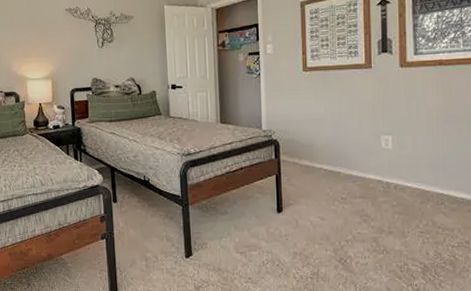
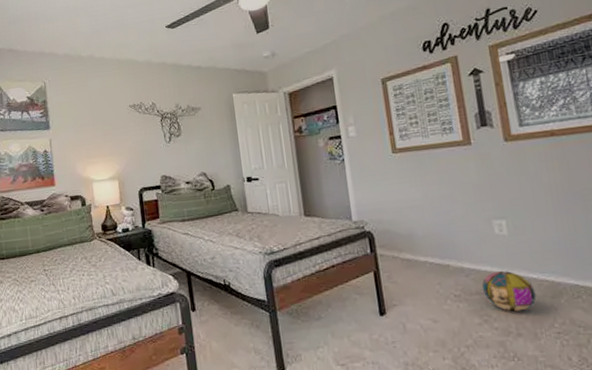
ball: none [365,178,408,214] -> present [481,270,537,312]

